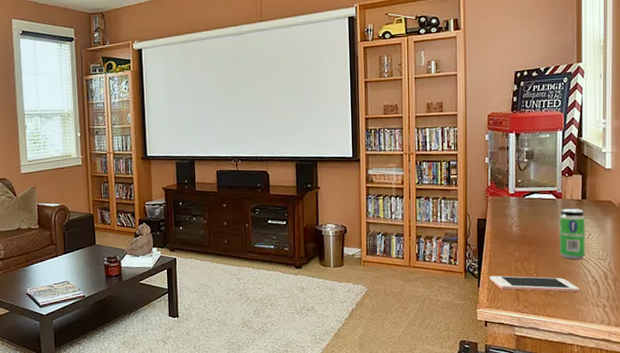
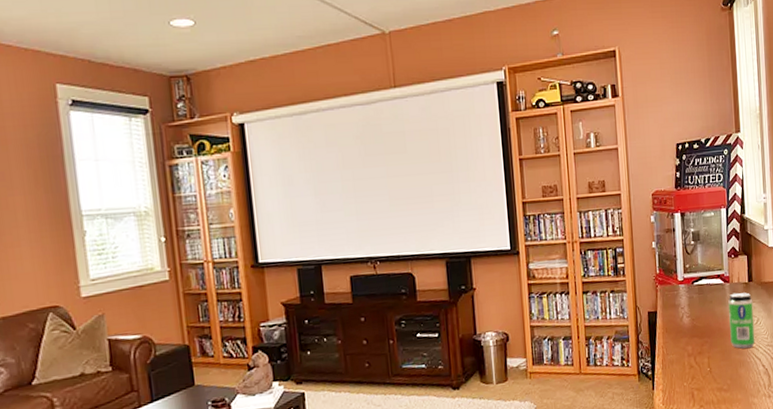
cell phone: present [489,275,580,293] -> none [663,370,752,390]

